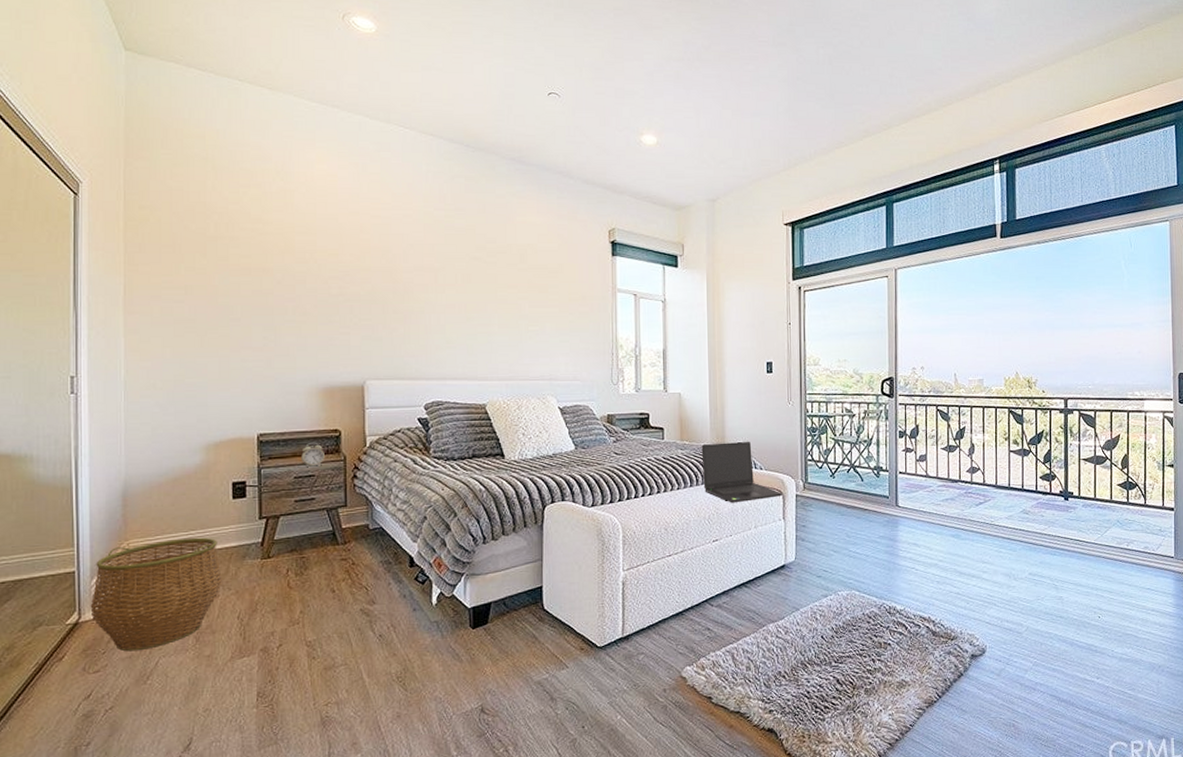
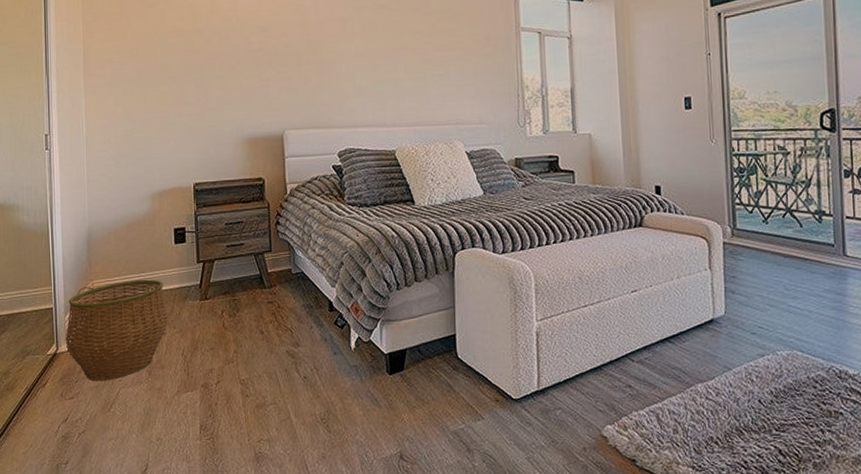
alarm clock: present [301,442,325,467] -> none [231,190,251,214]
laptop: present [701,442,783,503] -> none [615,185,708,251]

